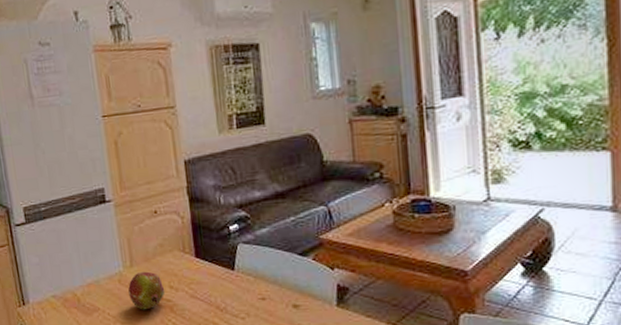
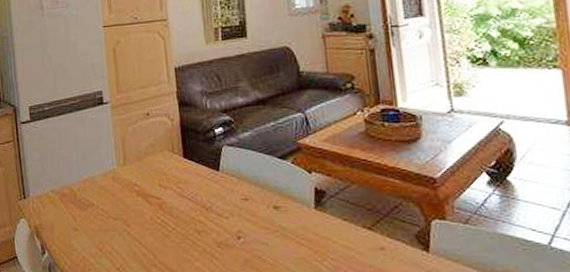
fruit: present [128,271,166,310] -> none [121,170,155,207]

